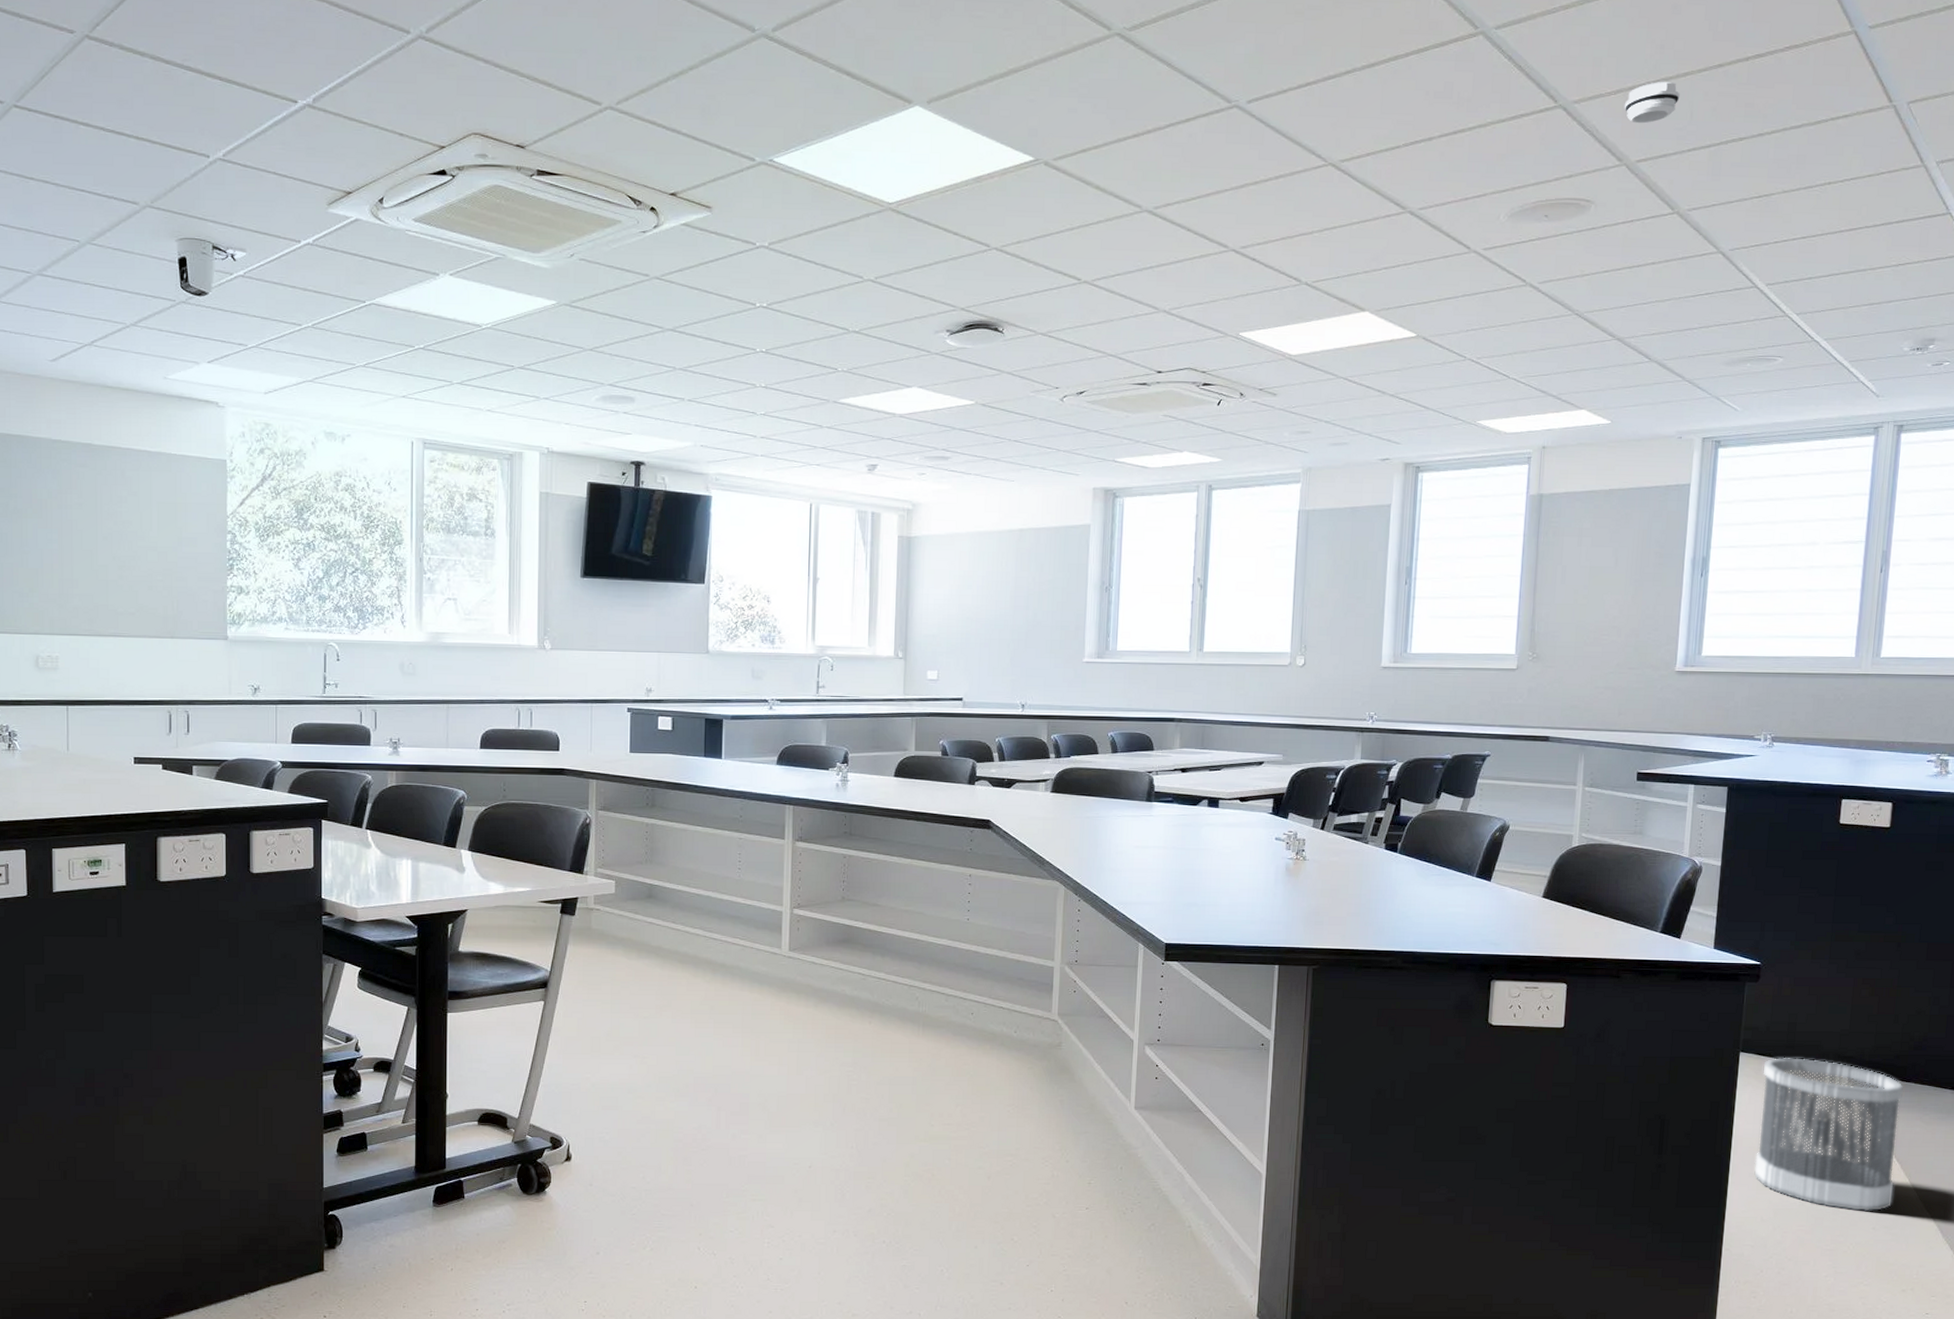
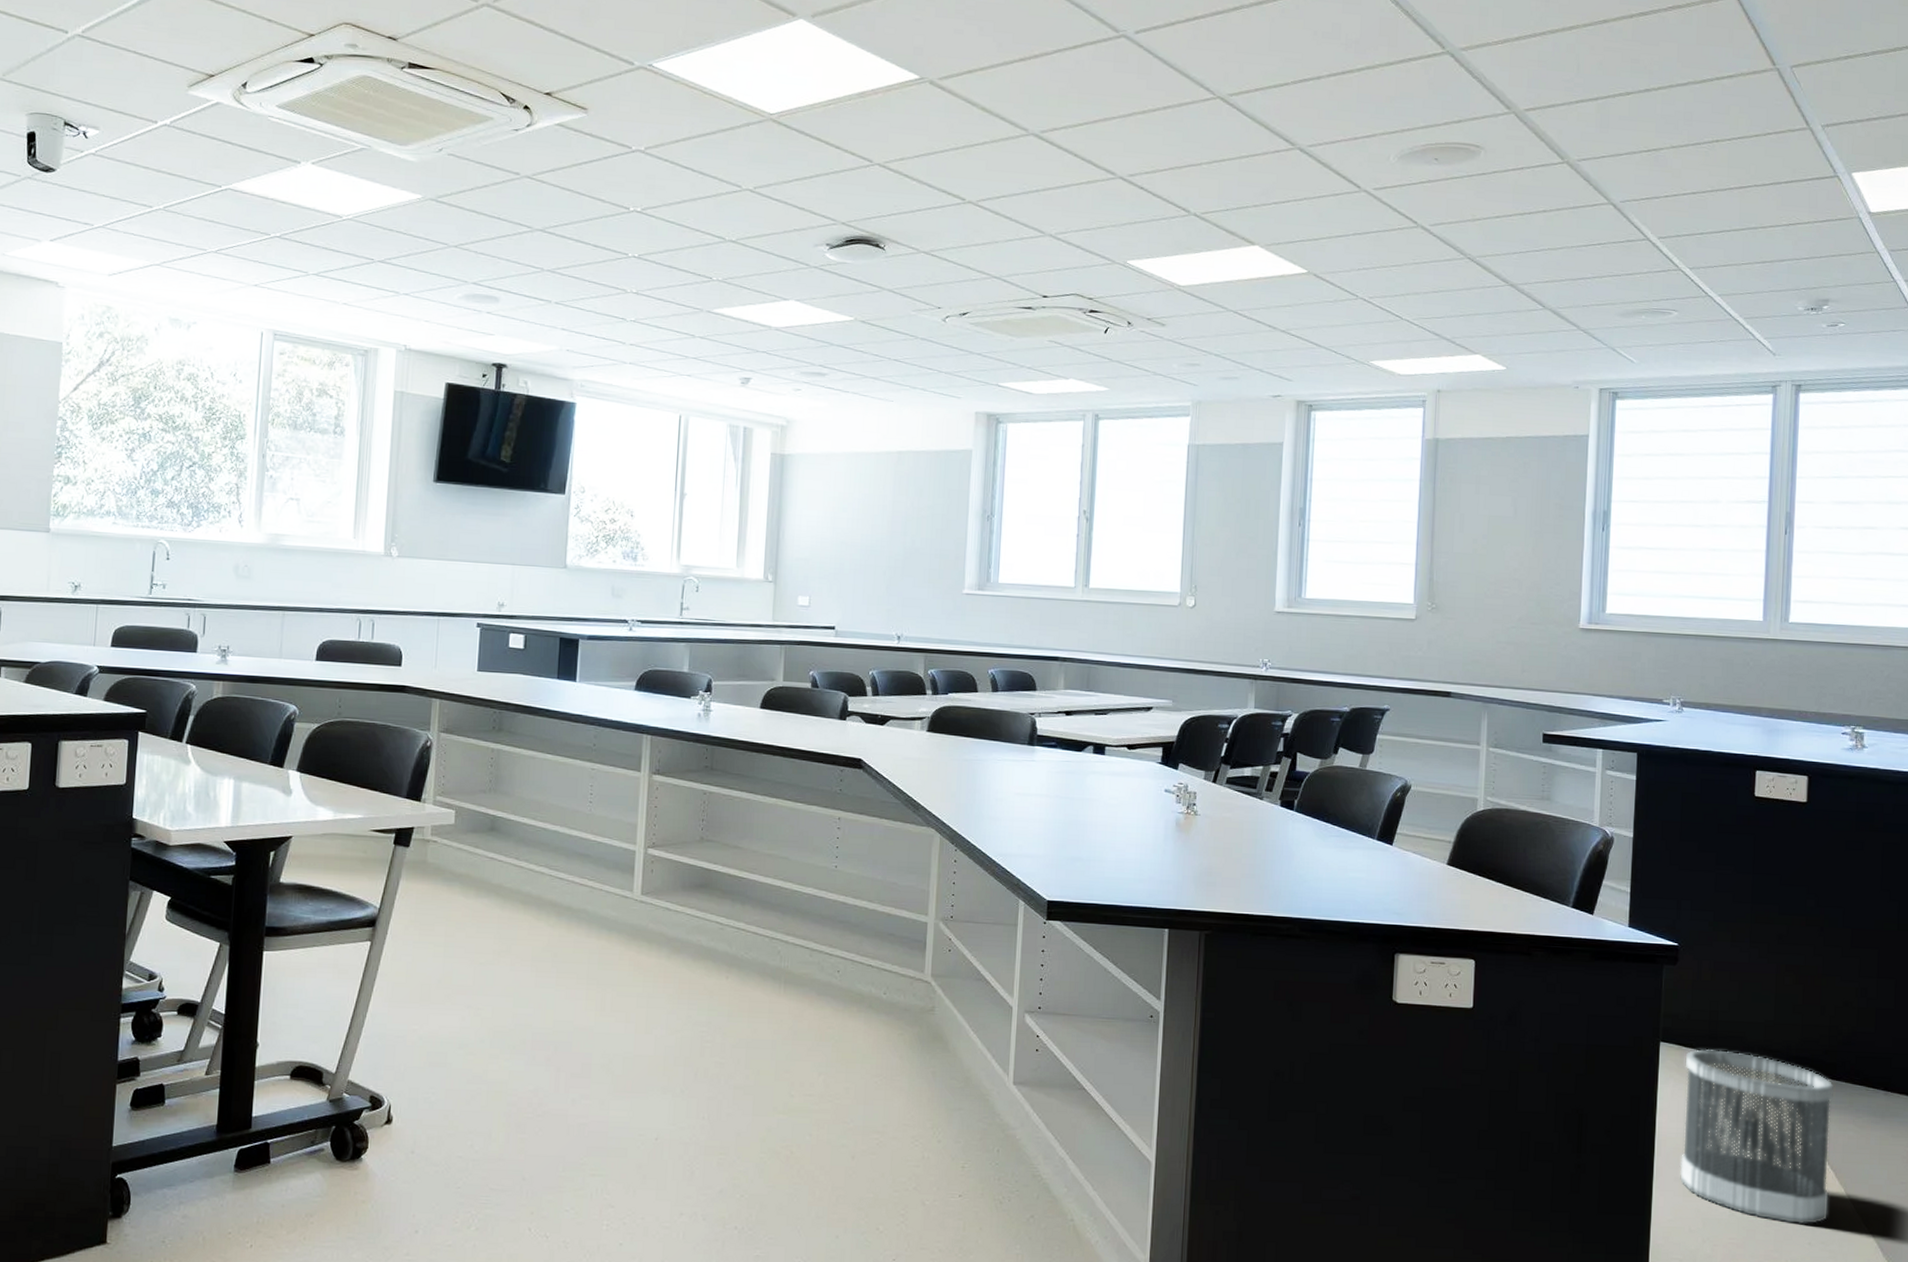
smoke detector: present [1624,82,1680,124] -> none [1511,34,1566,74]

